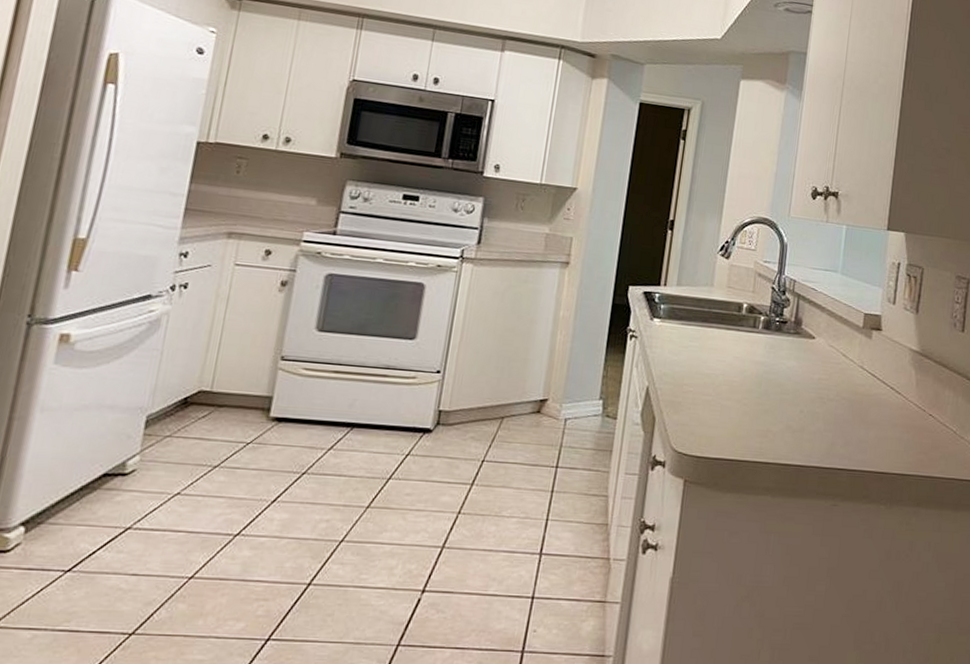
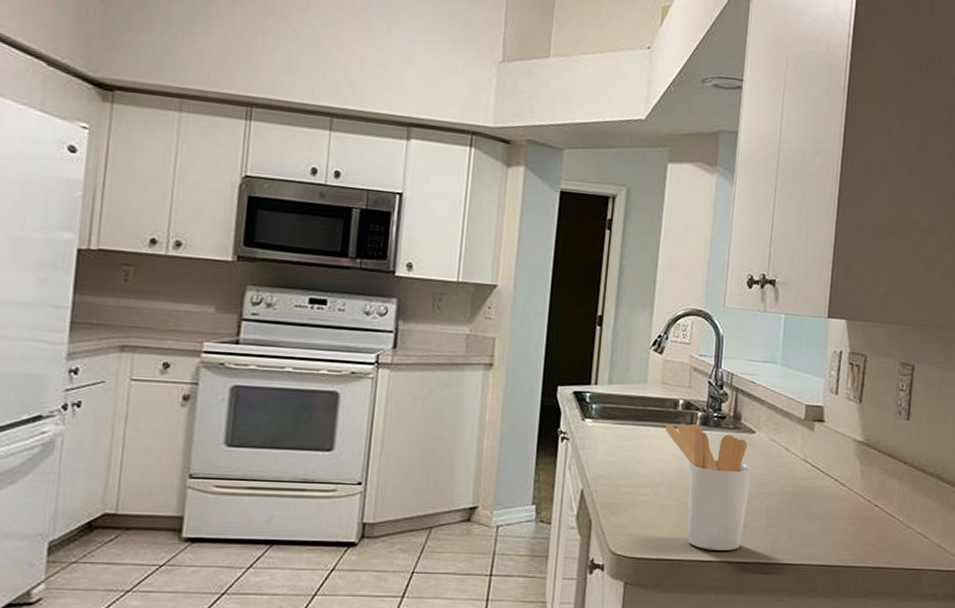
utensil holder: none [728,327,811,453] -> present [665,423,752,551]

